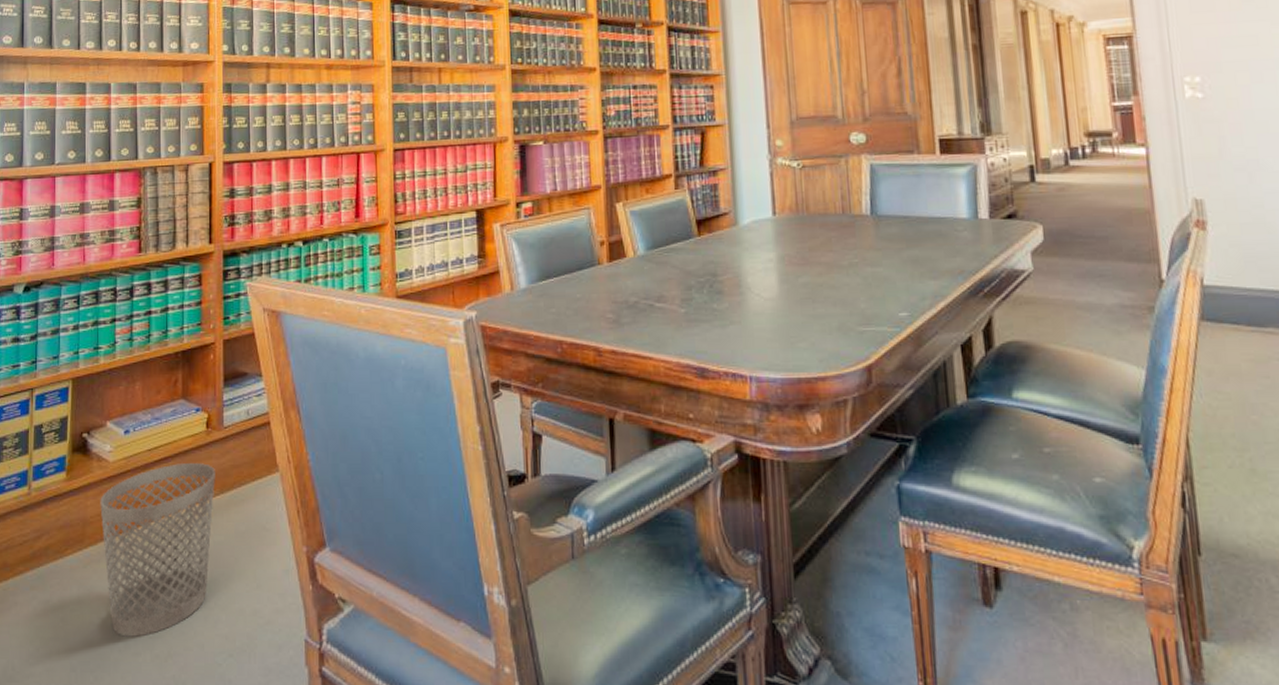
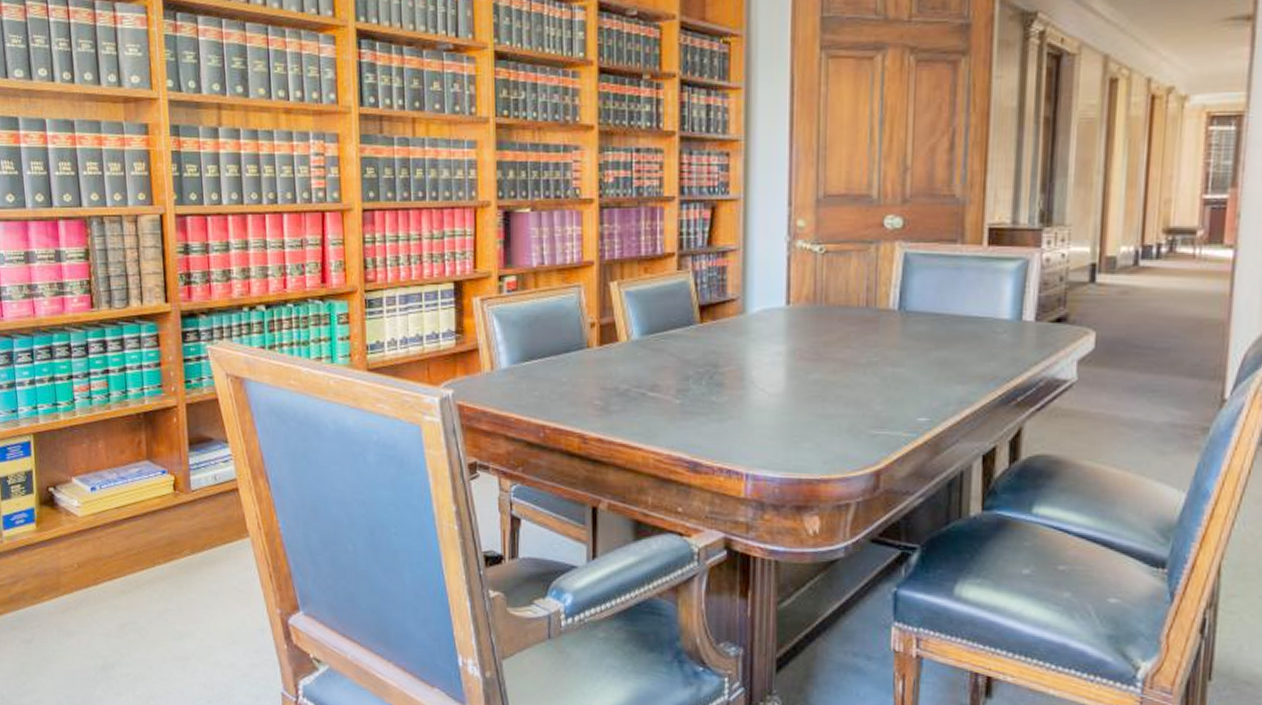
wastebasket: present [100,463,215,637] -> none [72,522,186,679]

